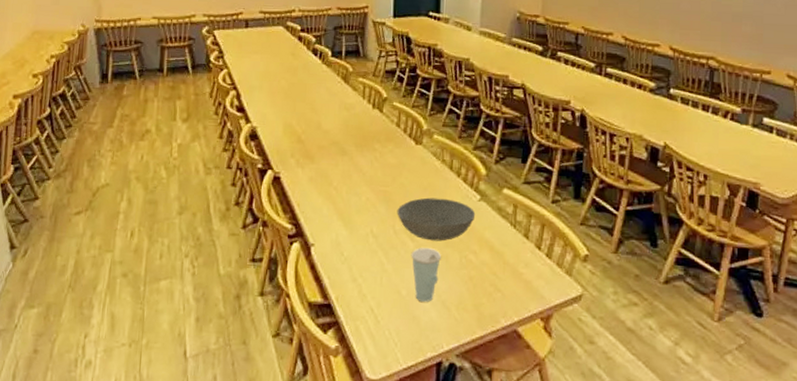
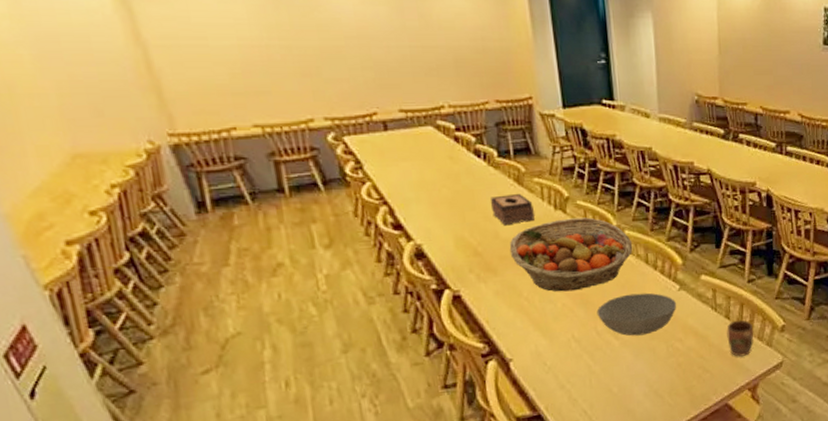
tissue box: none [318,90,355,119] -> present [490,194,535,226]
fruit basket: none [328,117,440,187] -> present [509,217,633,292]
cup: present [411,248,441,302] -> none [617,343,648,395]
mug: none [524,241,553,282] -> present [726,320,754,358]

